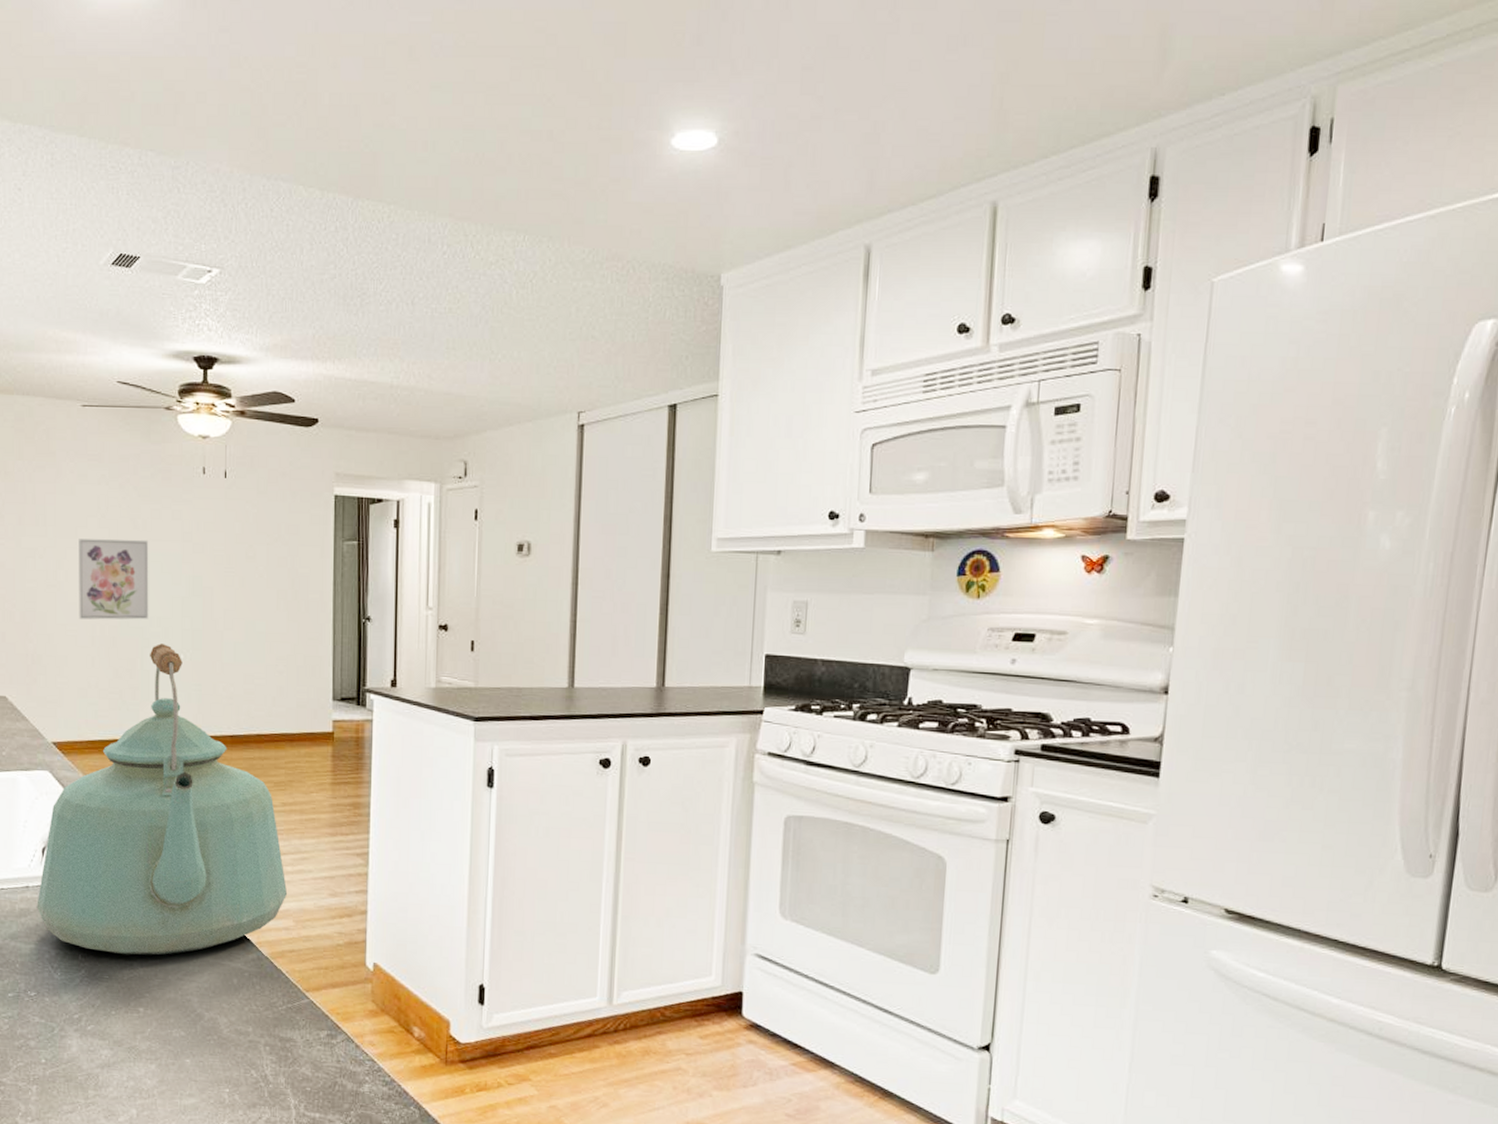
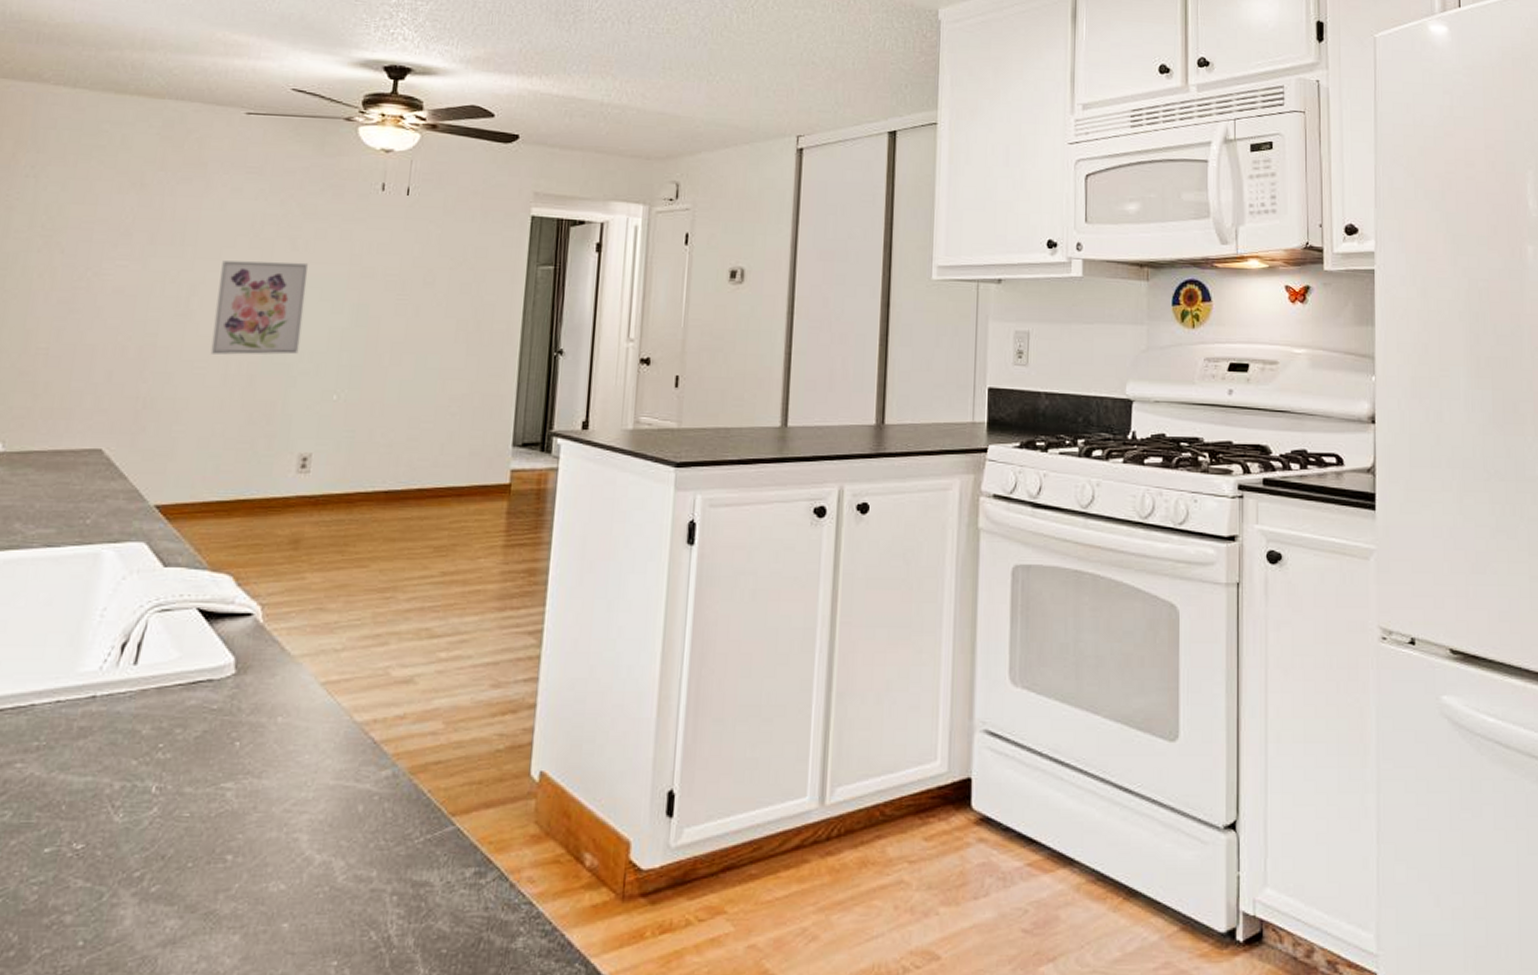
kettle: present [37,643,288,955] -> none [102,382,439,782]

